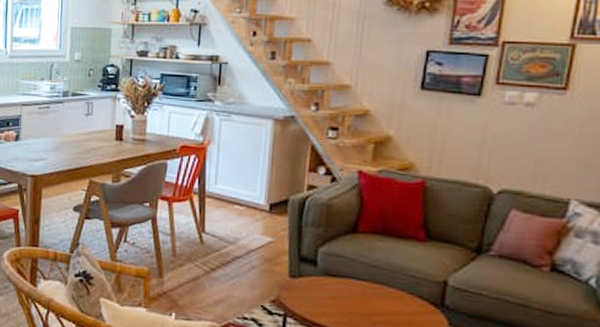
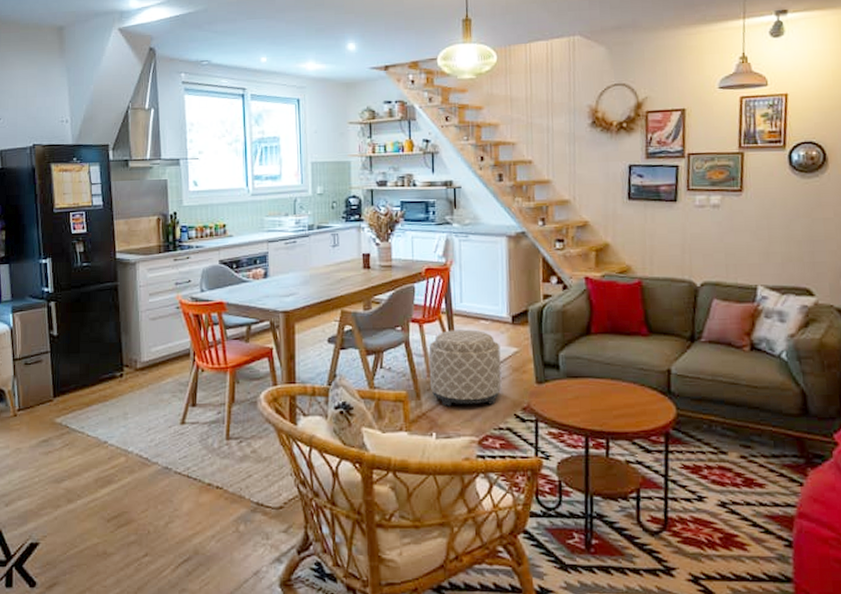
ottoman: none [173,211,254,293] -> present [429,329,502,407]

